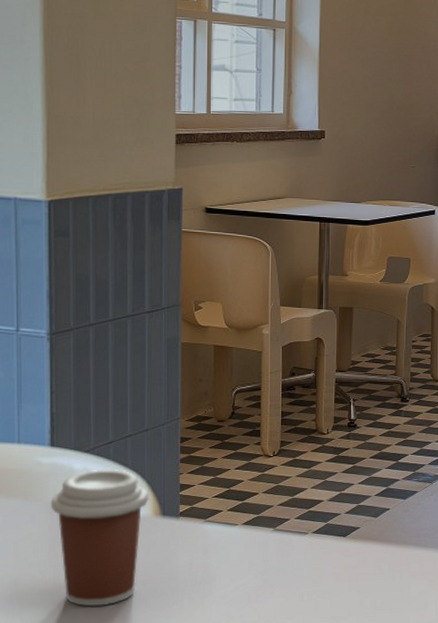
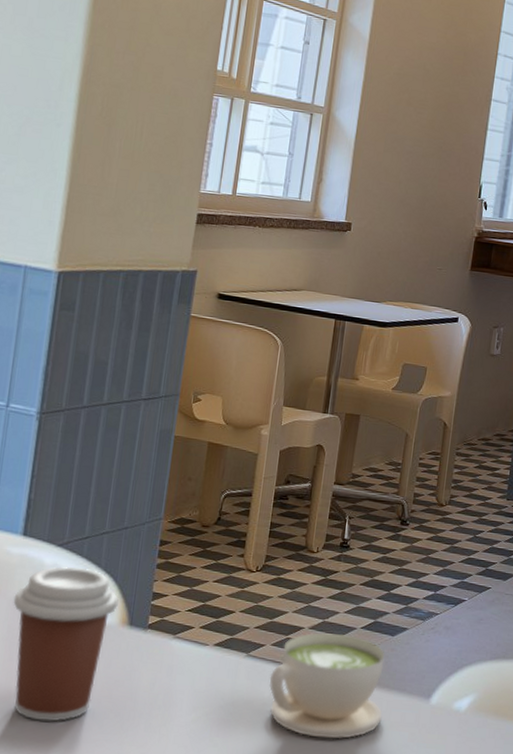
coffee cup: none [297,502,403,593] -> present [269,632,385,739]

